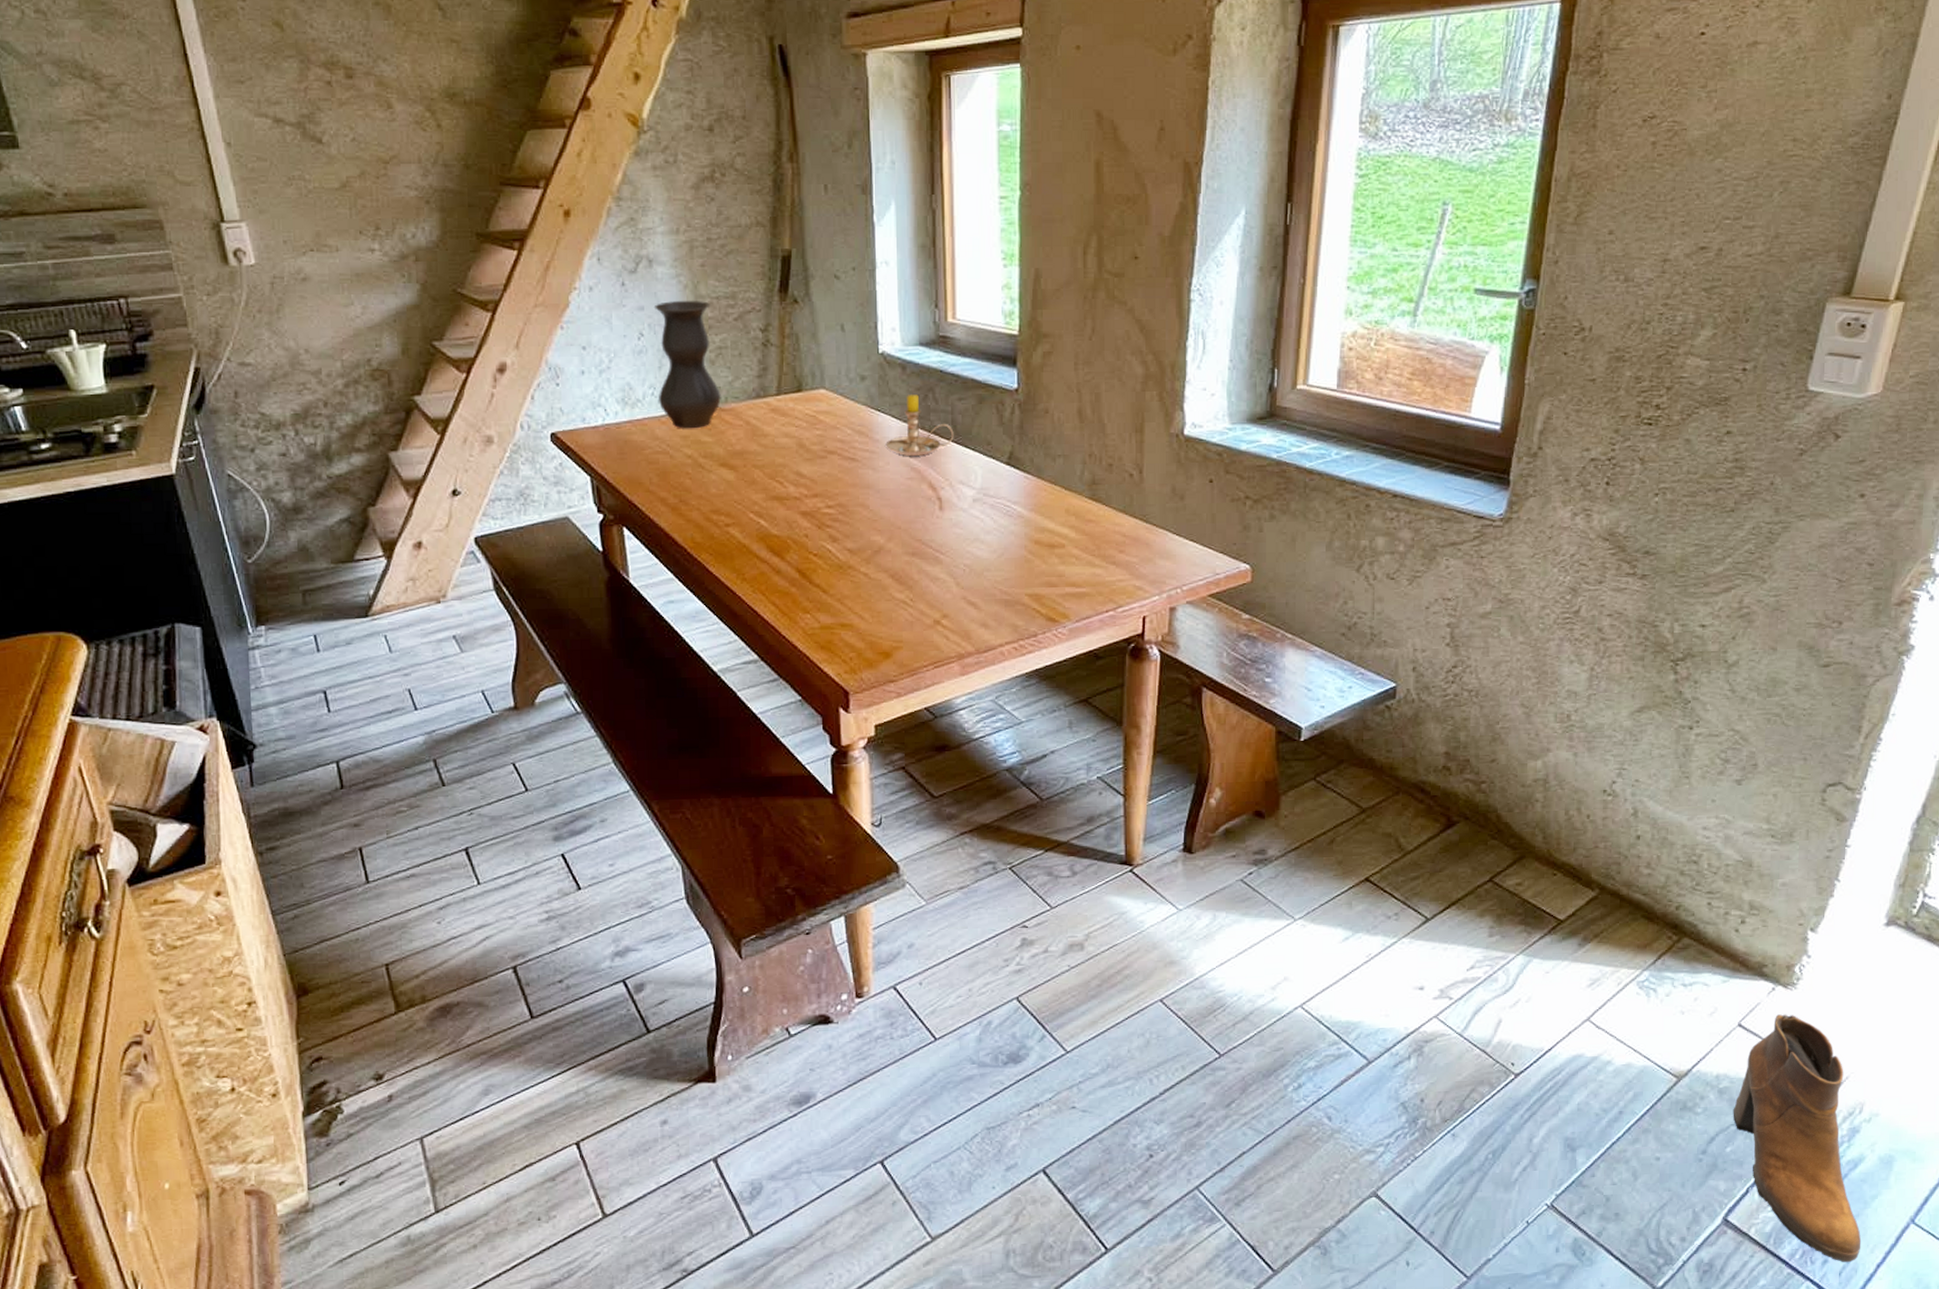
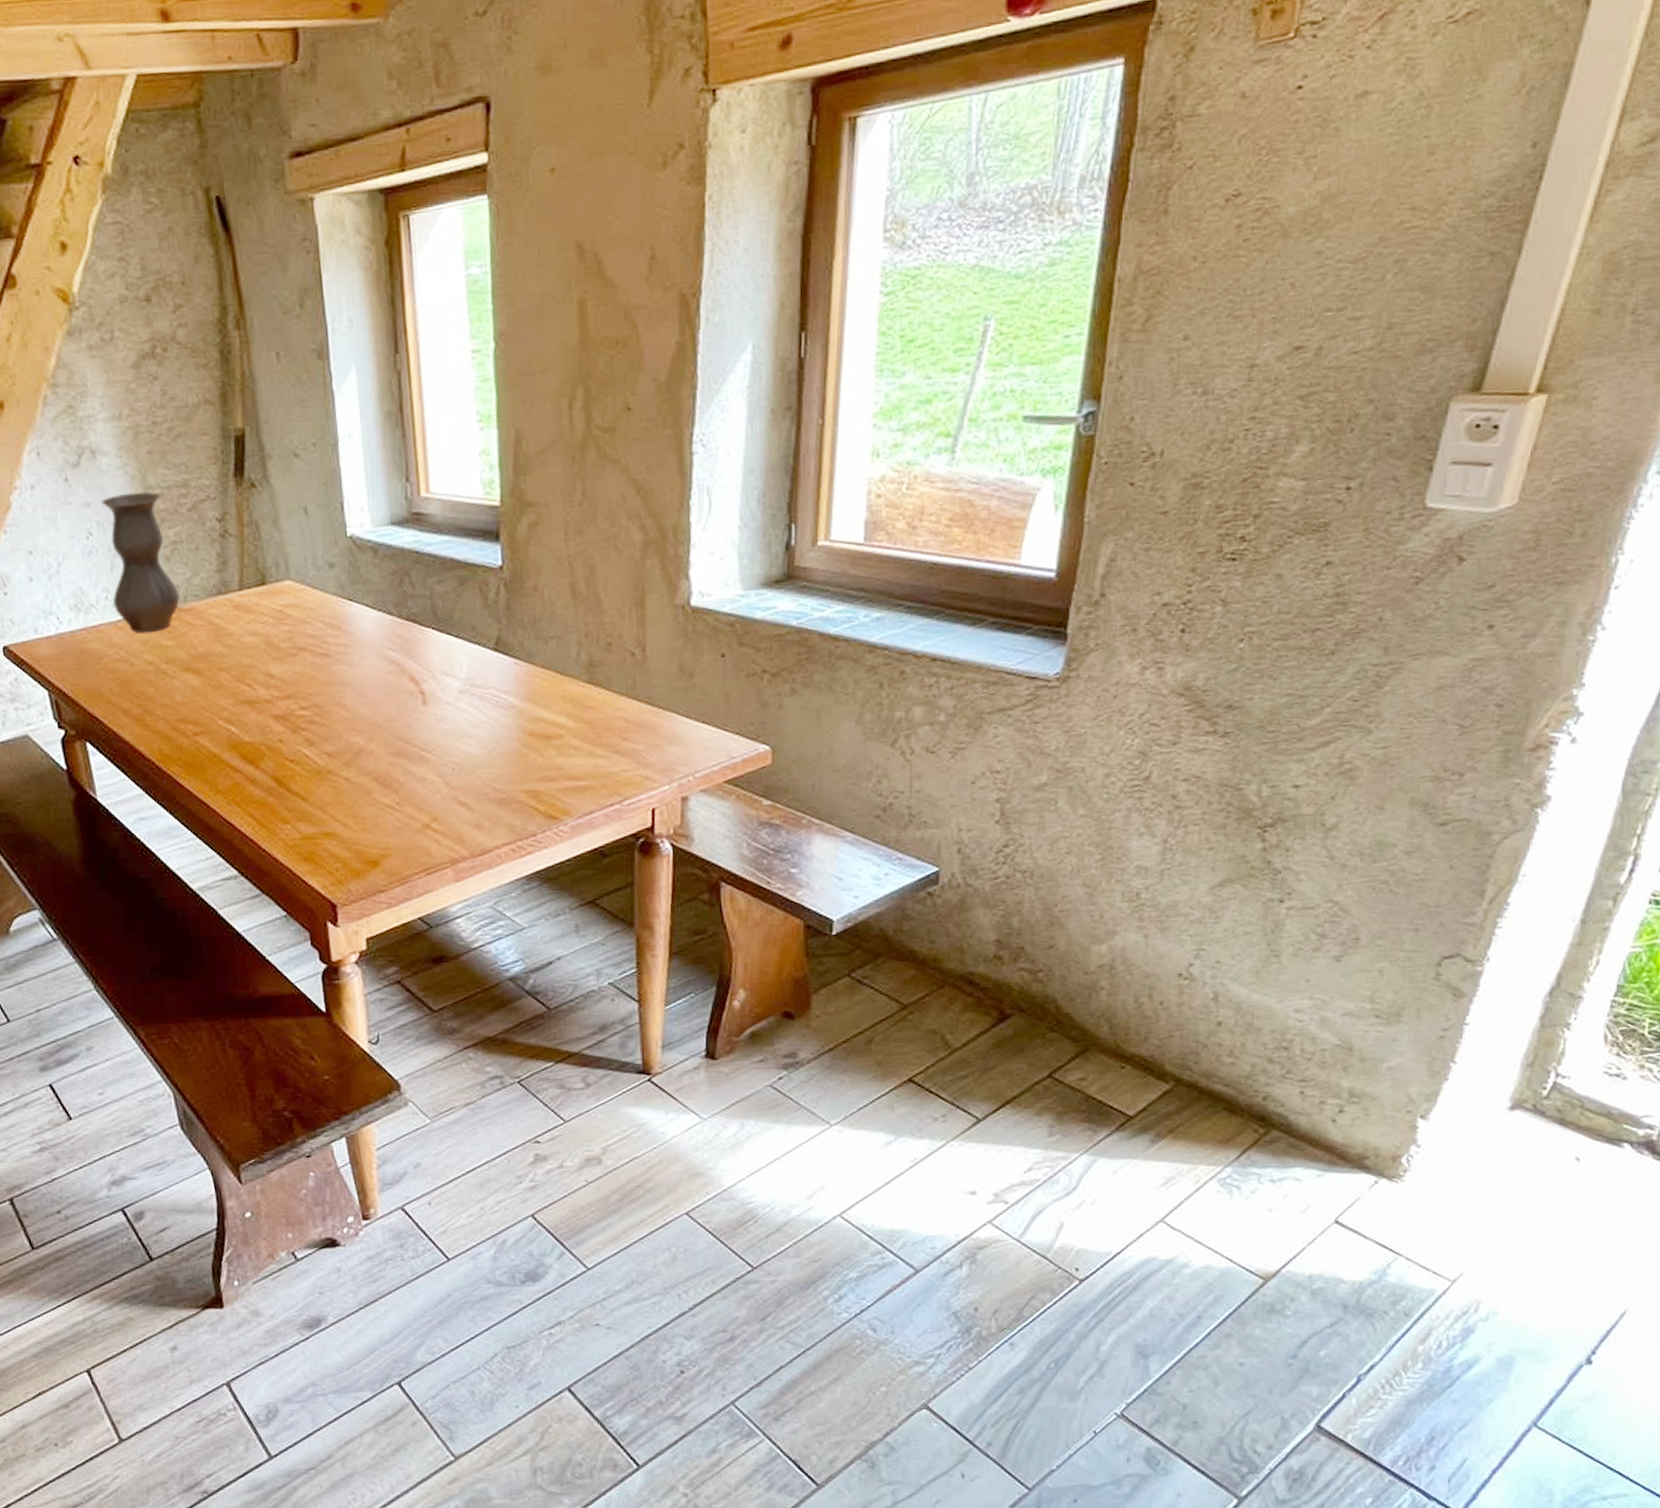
candlestick: present [886,393,954,456] -> none [360,579,435,648]
boot: present [1733,1014,1862,1263] -> none [1327,1208,1475,1469]

